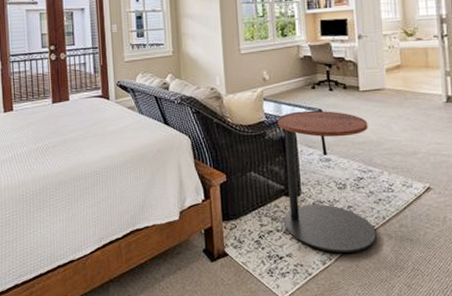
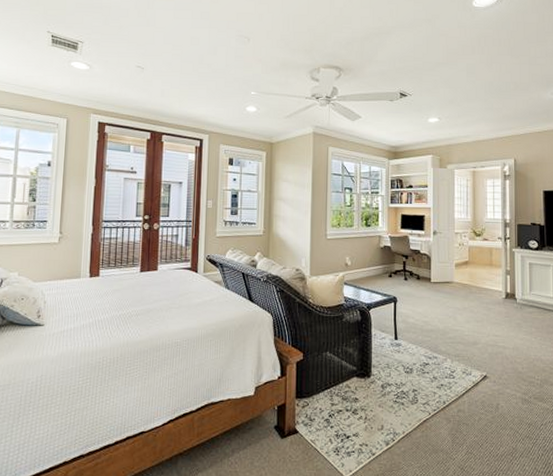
side table: present [277,110,376,254] -> none [354,297,436,435]

